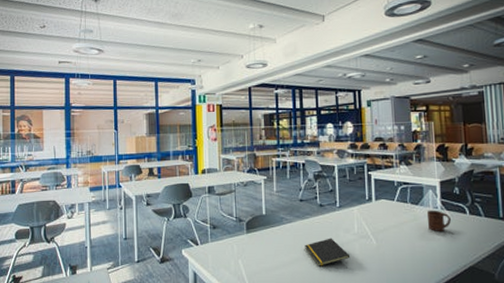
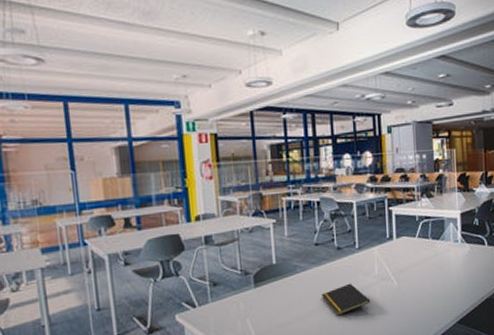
cup: present [426,210,451,231] -> none [447,243,470,266]

